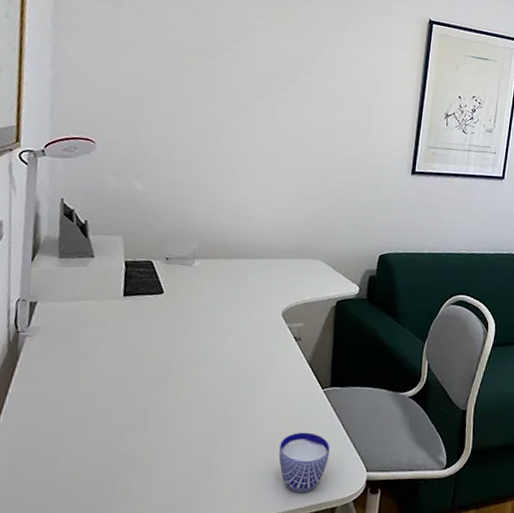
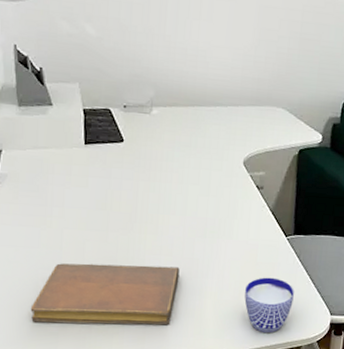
notebook: none [49,420,213,488] -> present [30,263,180,326]

